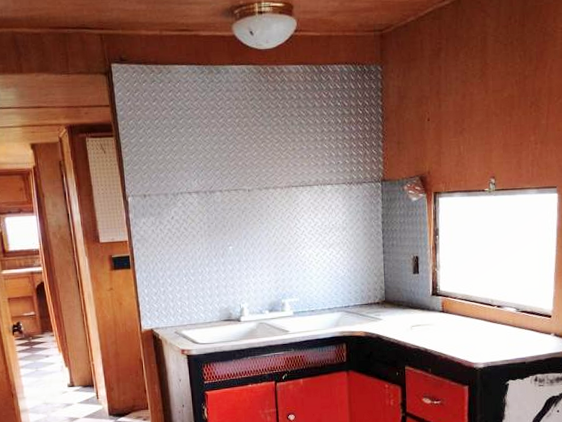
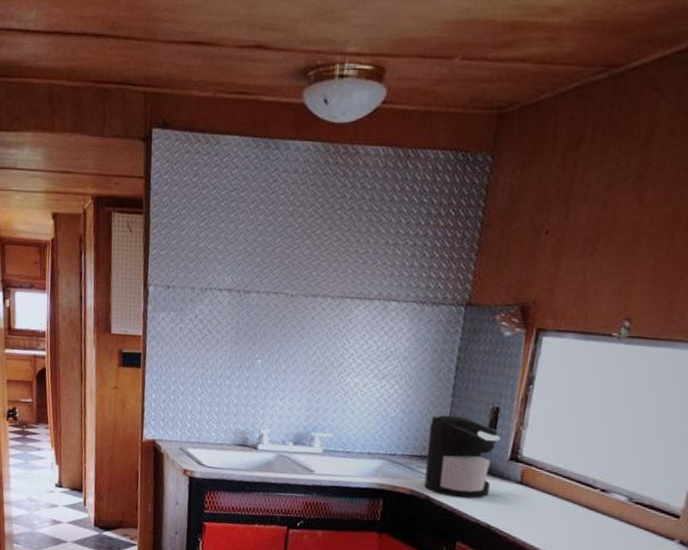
coffee maker: none [371,268,423,332] -> present [424,415,501,499]

